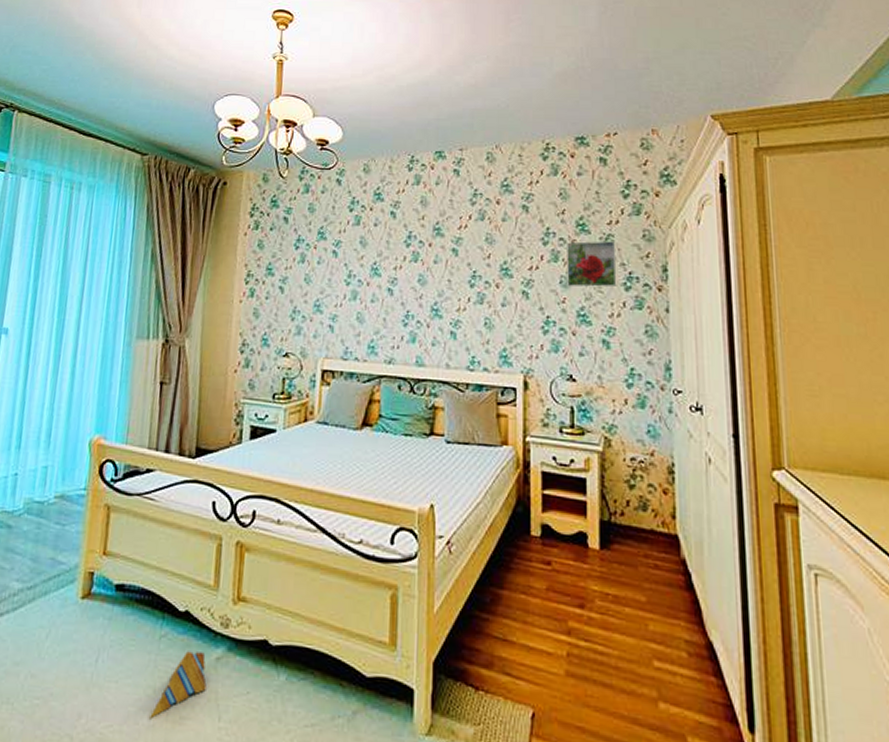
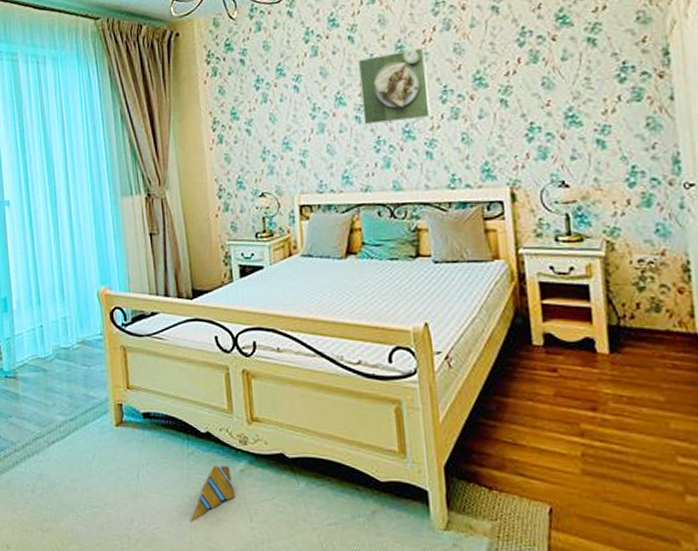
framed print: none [395,232,460,299] -> present [357,48,431,125]
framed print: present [567,241,617,288] -> none [546,30,609,88]

